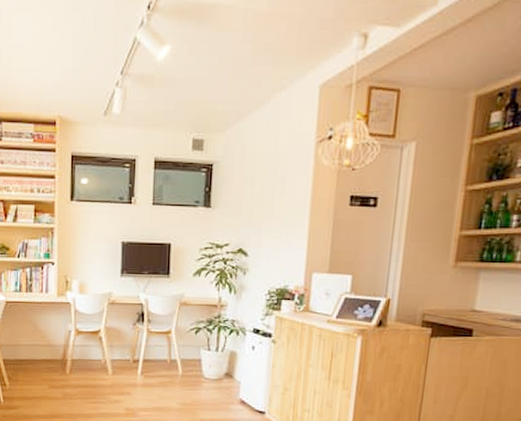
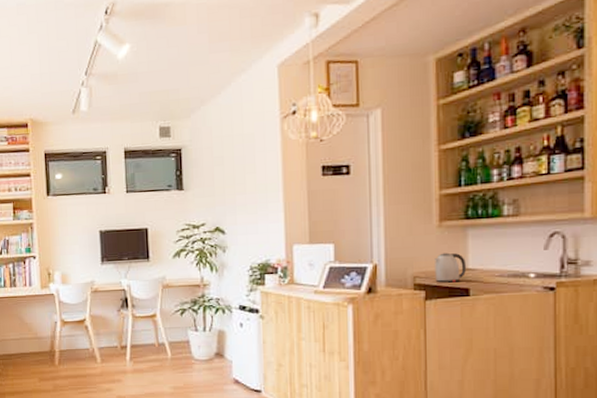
kettle: none [443,293,474,323] -> present [433,252,467,283]

